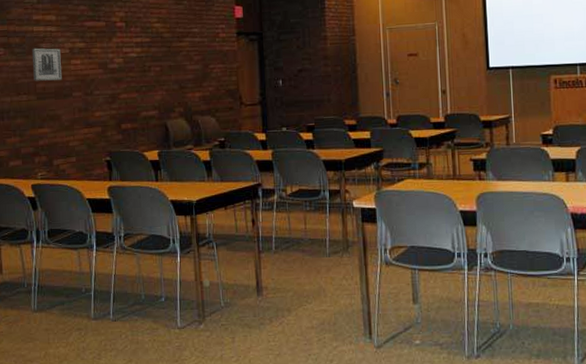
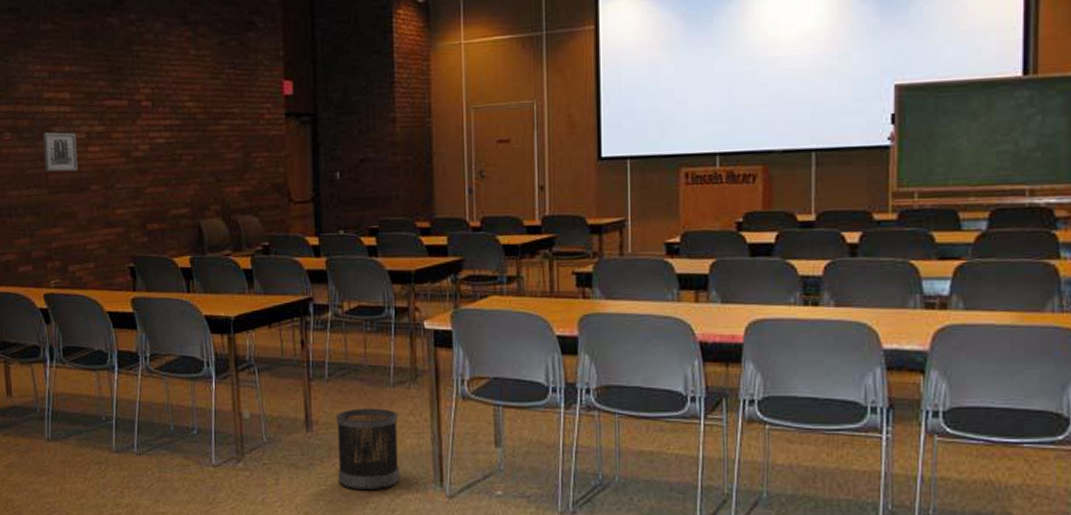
wastebasket: none [282,274,336,345] -> present [336,408,400,491]

